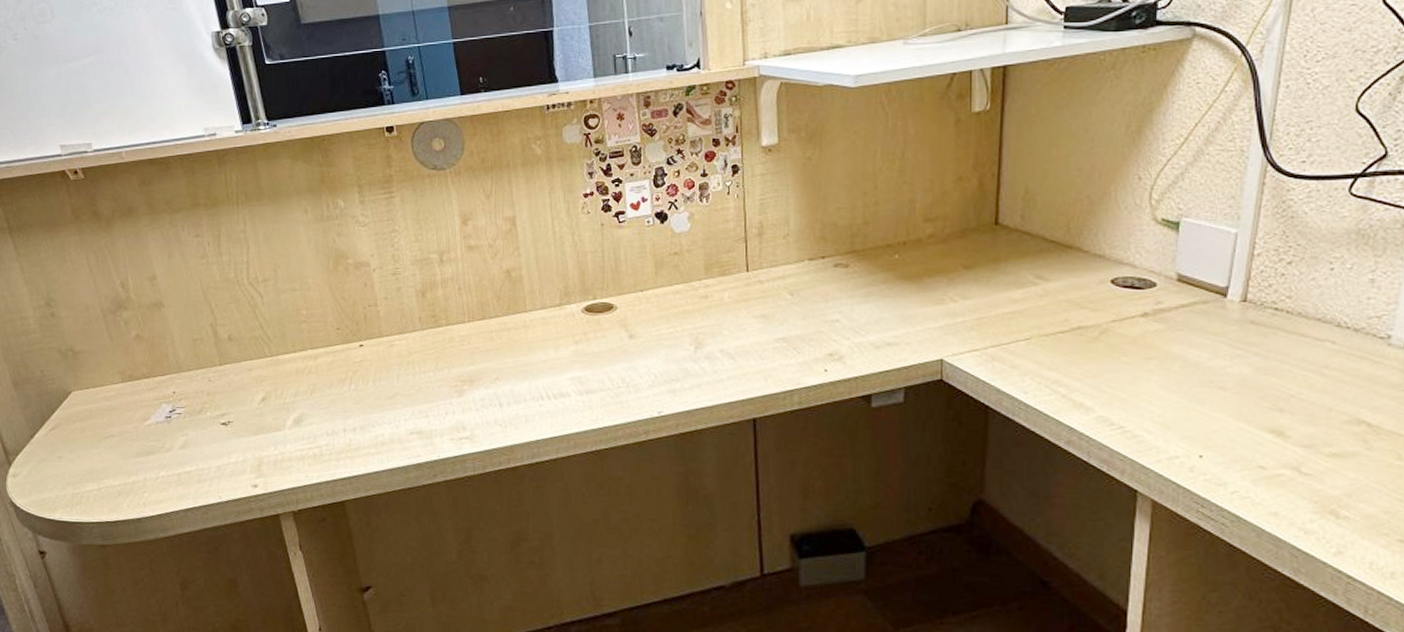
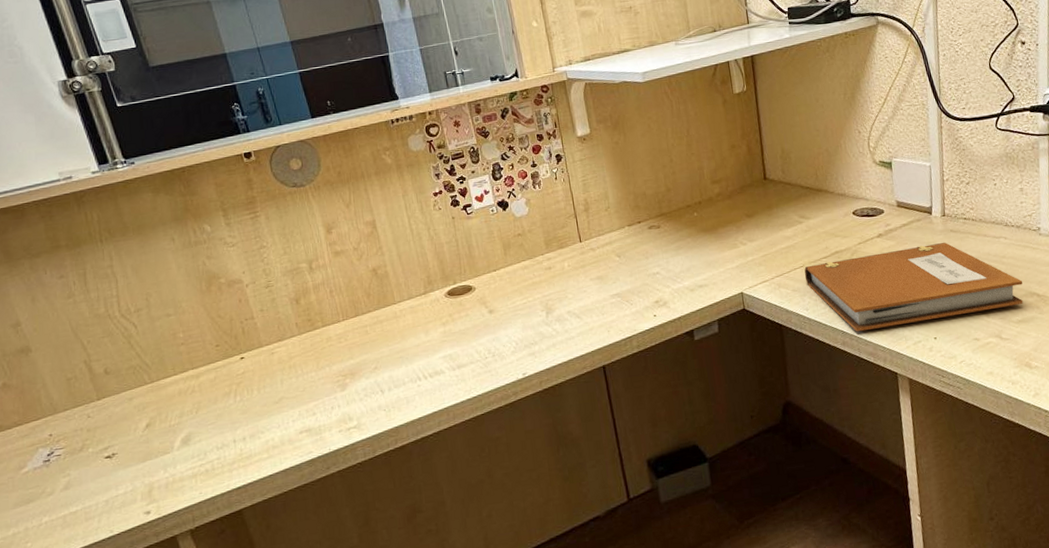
notebook: none [1029,335,1347,433] -> present [804,242,1024,332]

